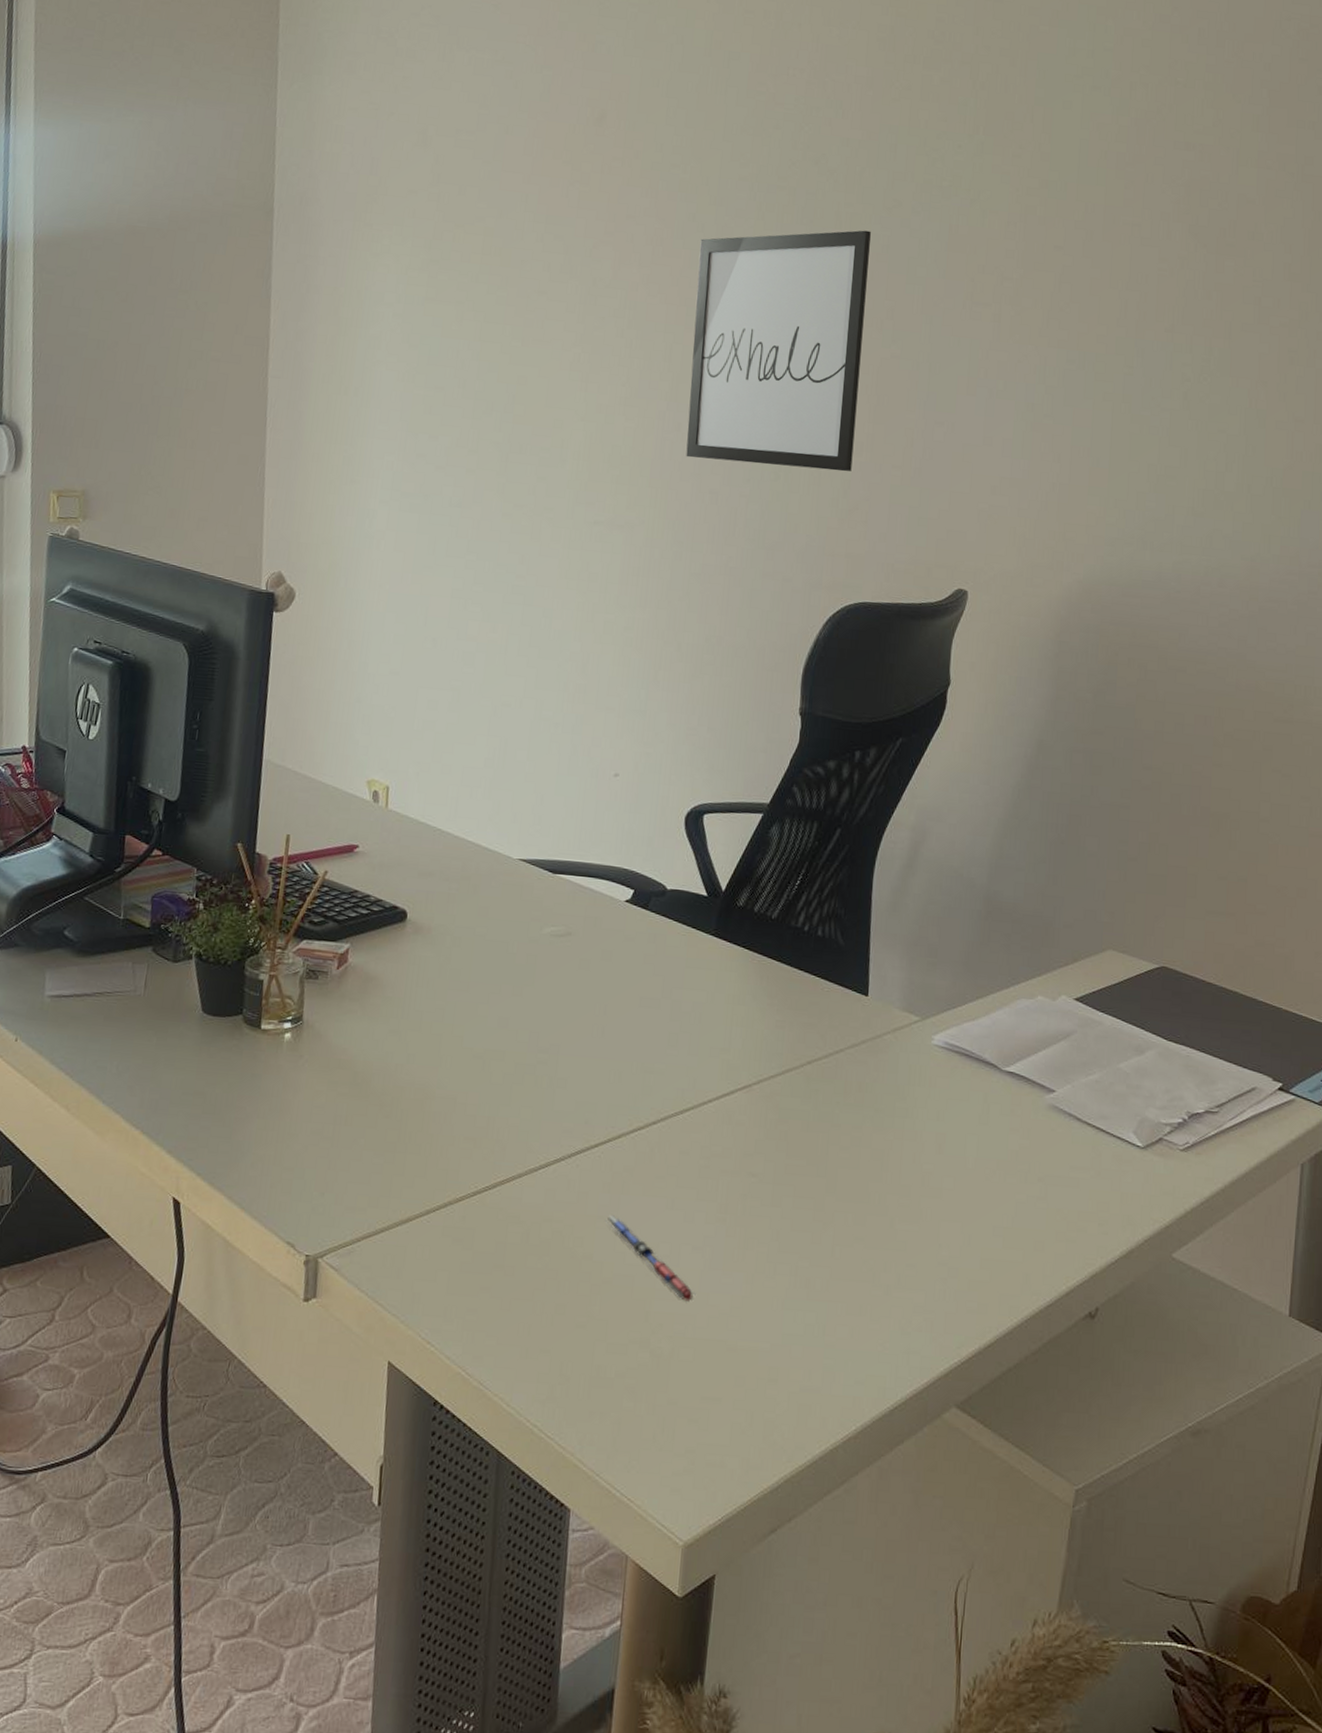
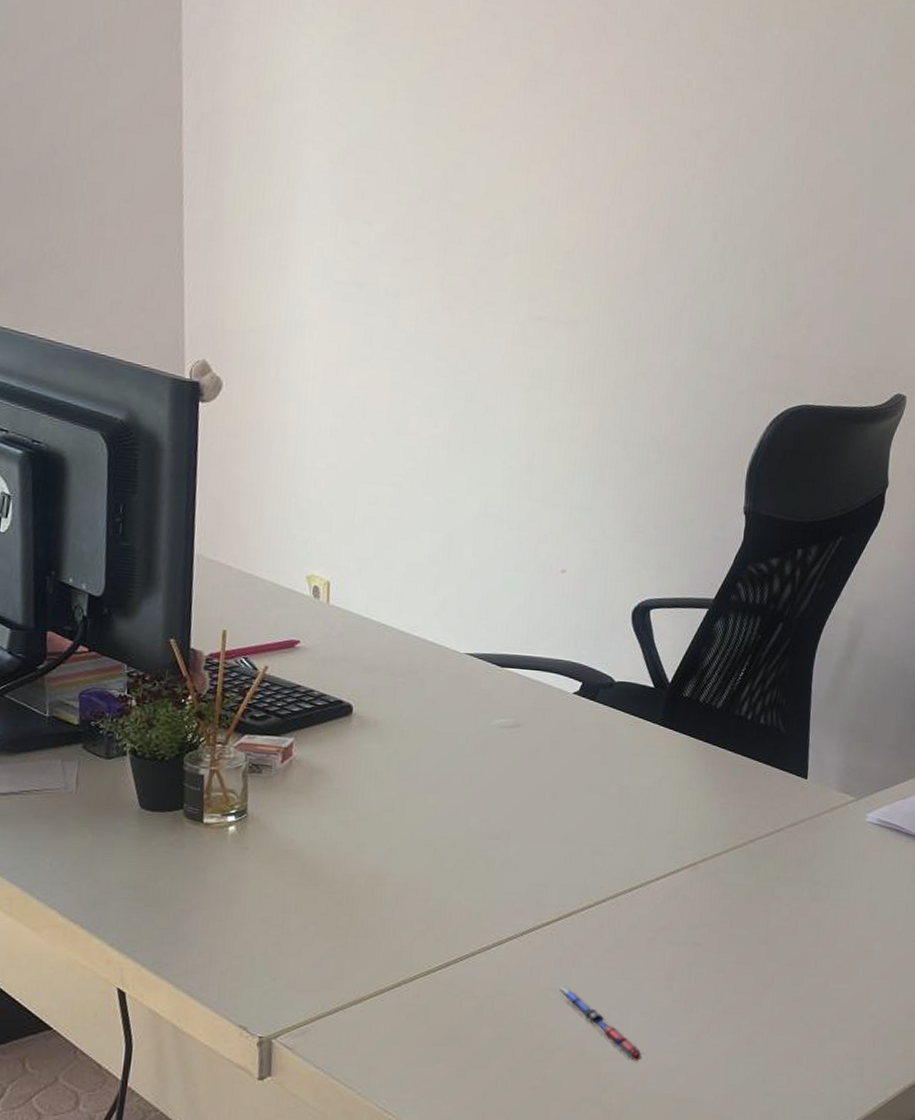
wall art: present [686,230,871,472] -> none [631,27,818,275]

